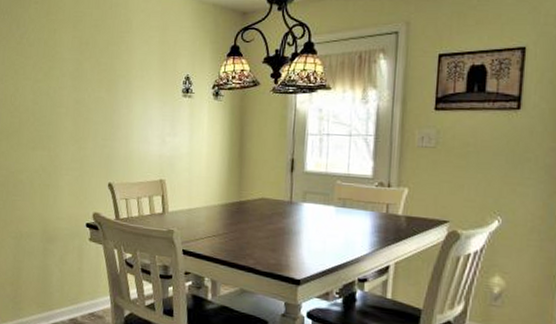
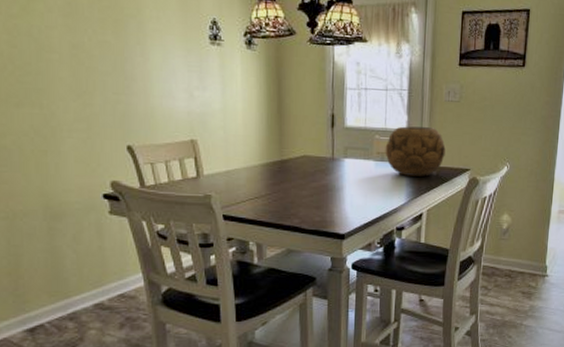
decorative bowl: none [347,172,418,226] -> present [385,126,446,177]

